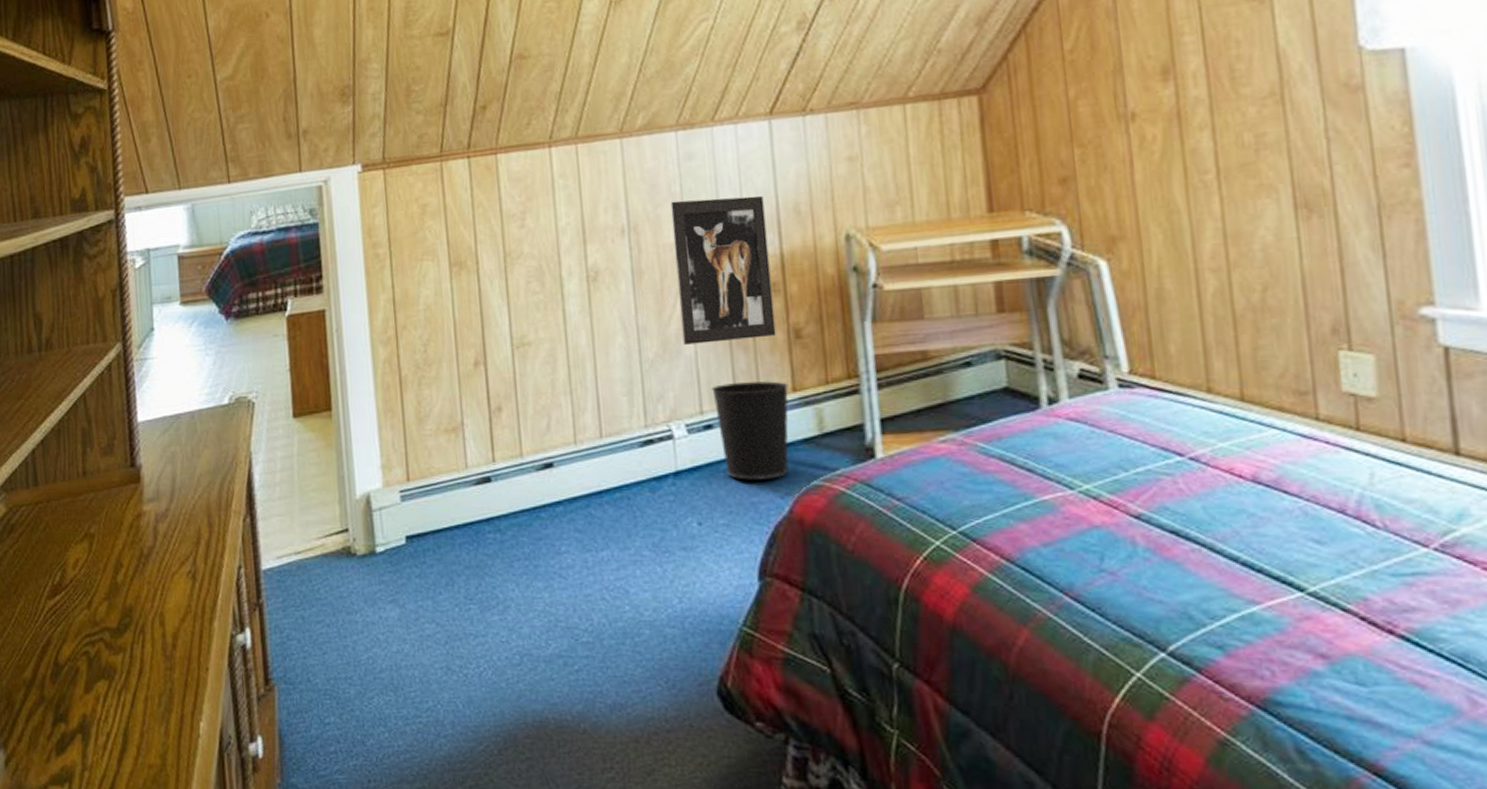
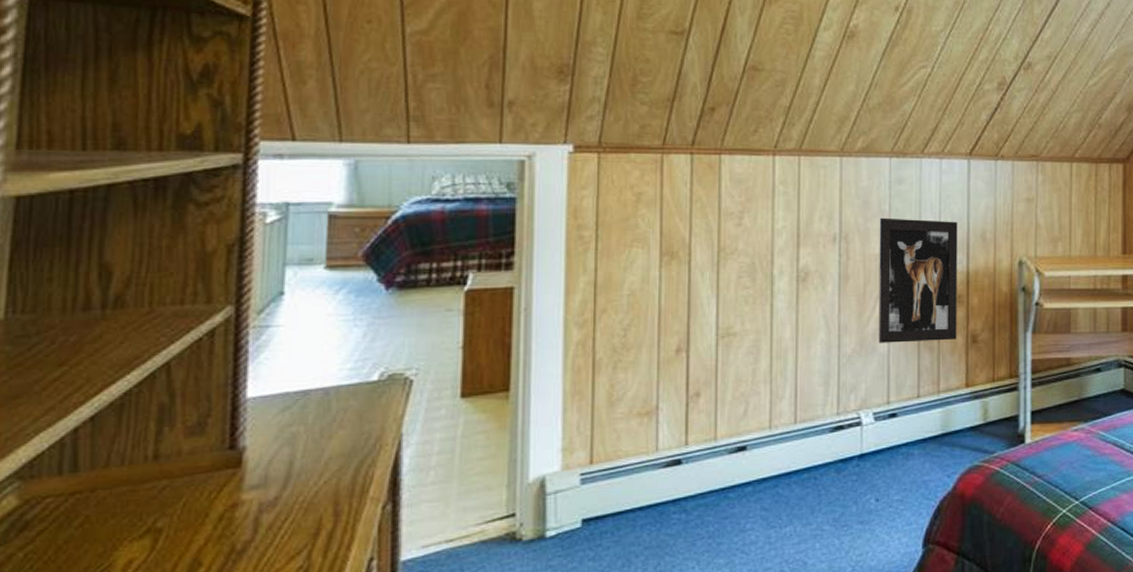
wastebasket: present [712,381,789,480] -> none [899,377,963,462]

